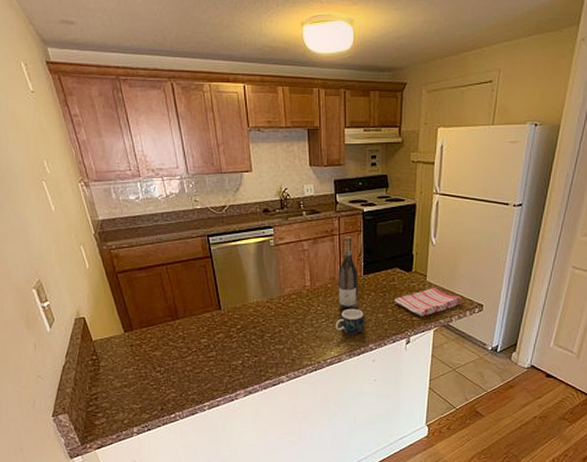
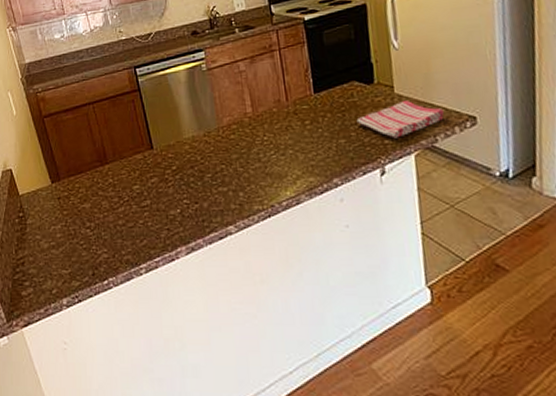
mug: present [335,308,365,334] -> none [287,135,325,168]
wine bottle: present [338,236,359,310] -> none [283,49,312,137]

